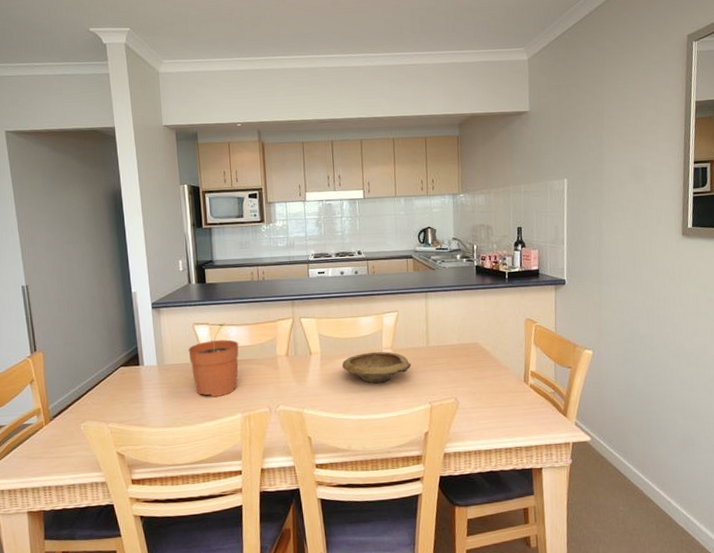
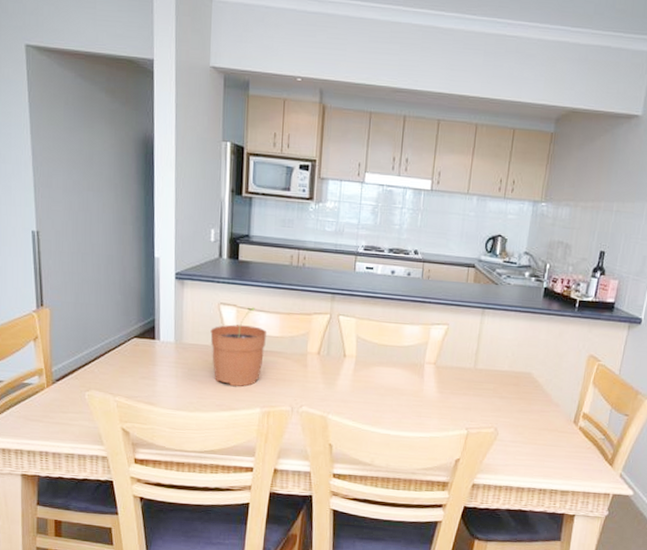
bowl: present [342,351,412,384] -> none [378,364,454,400]

